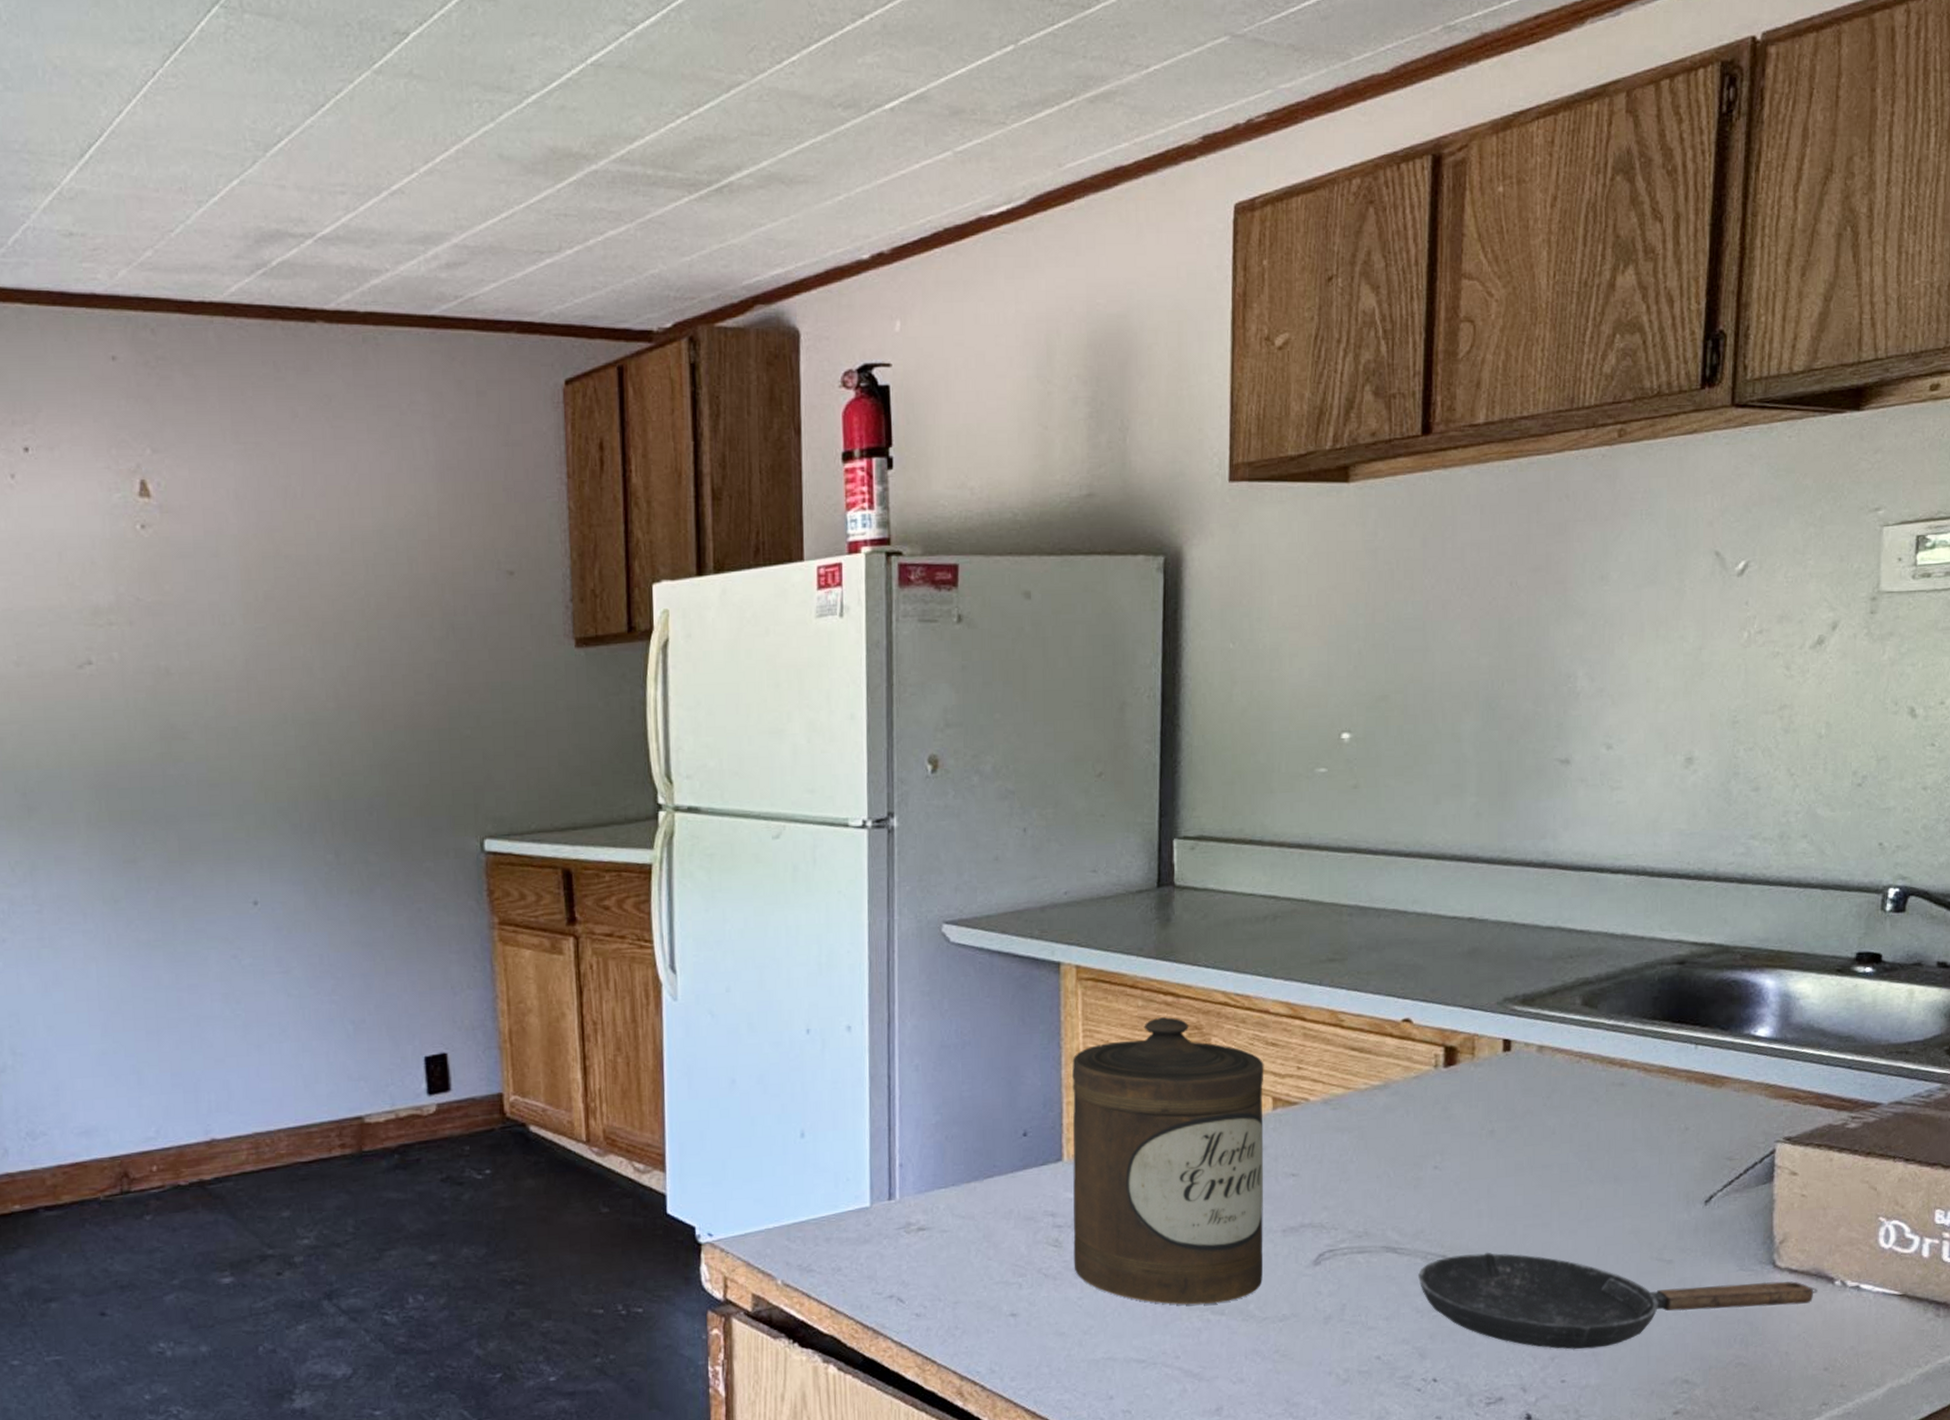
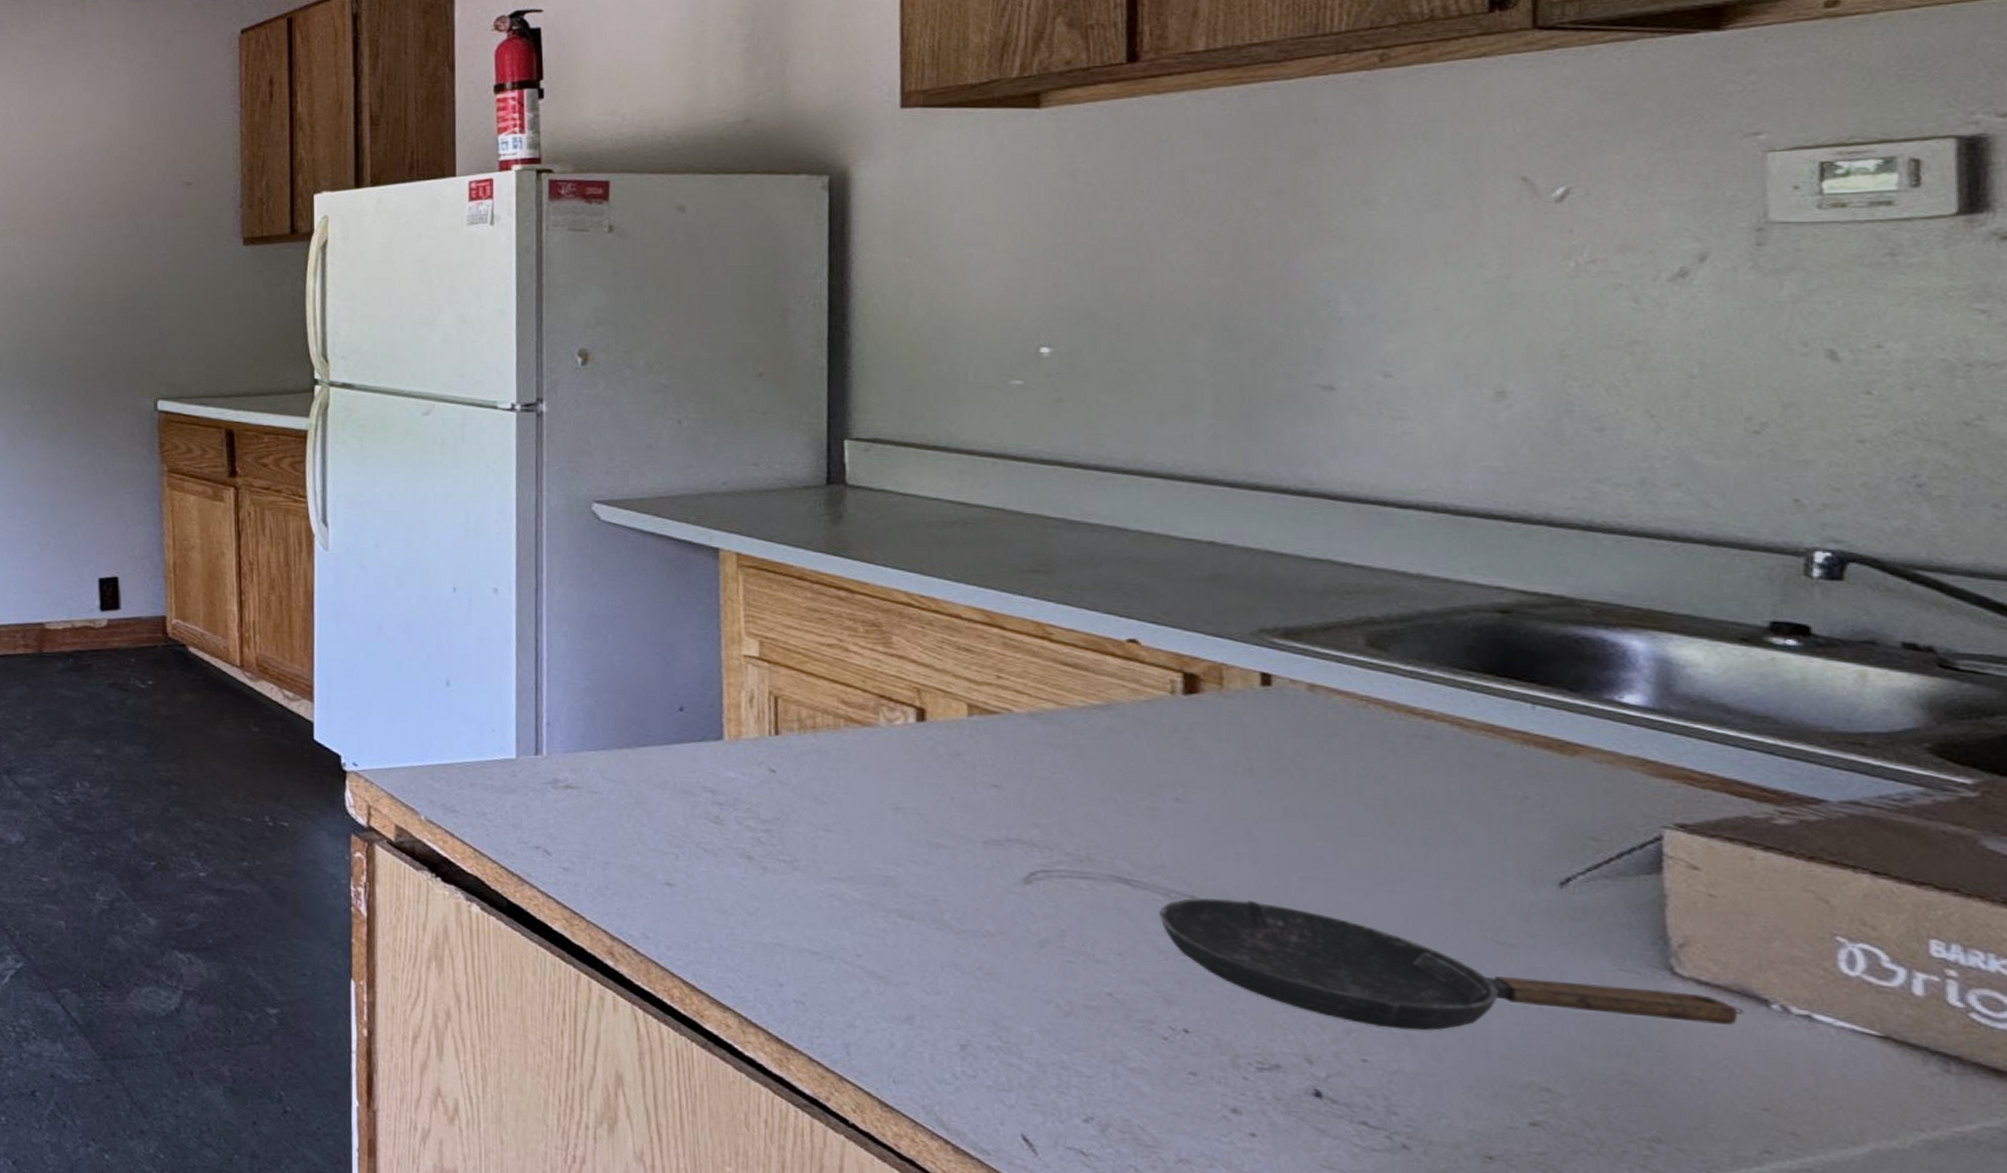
canister: present [1072,1017,1264,1305] -> none [733,611,960,907]

